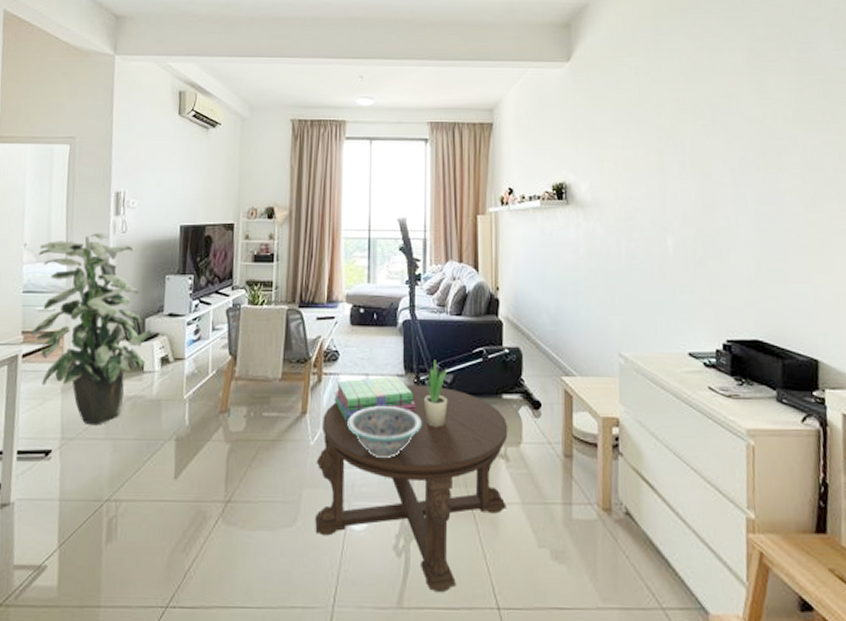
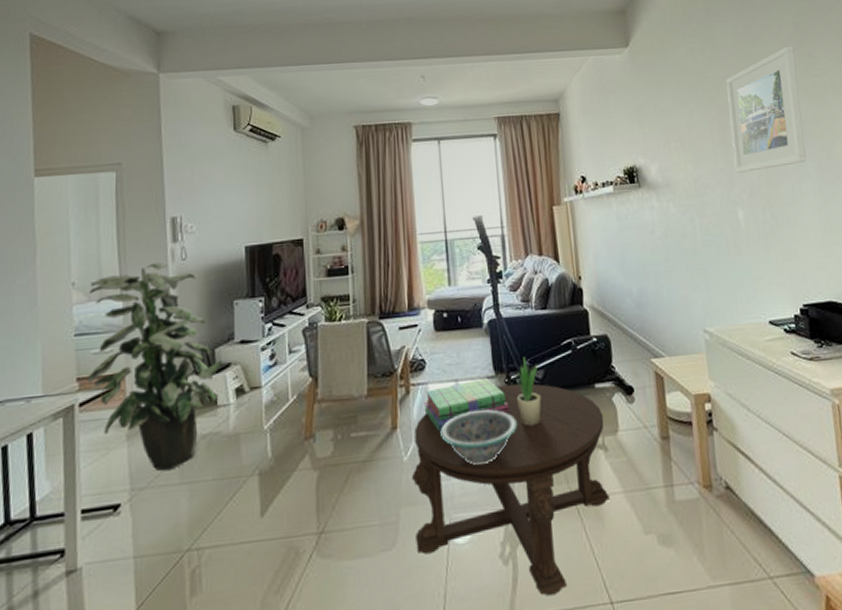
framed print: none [668,72,747,199] -> present [726,46,807,173]

